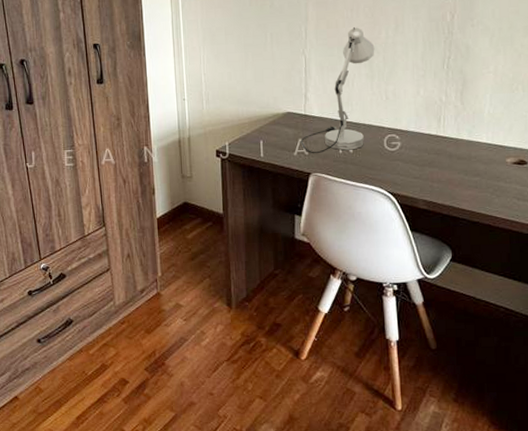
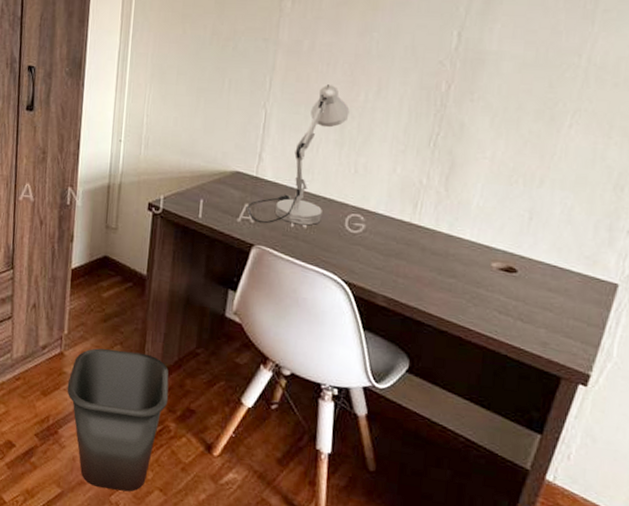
waste bin: none [167,282,256,405] -> present [67,348,169,492]

